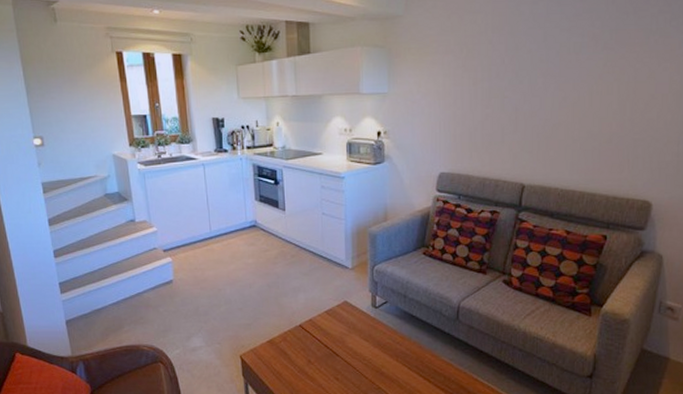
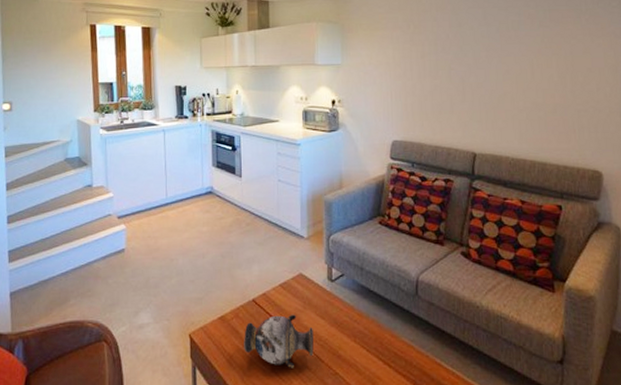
decorative vase: none [292,337,358,384] -> present [244,314,314,368]

